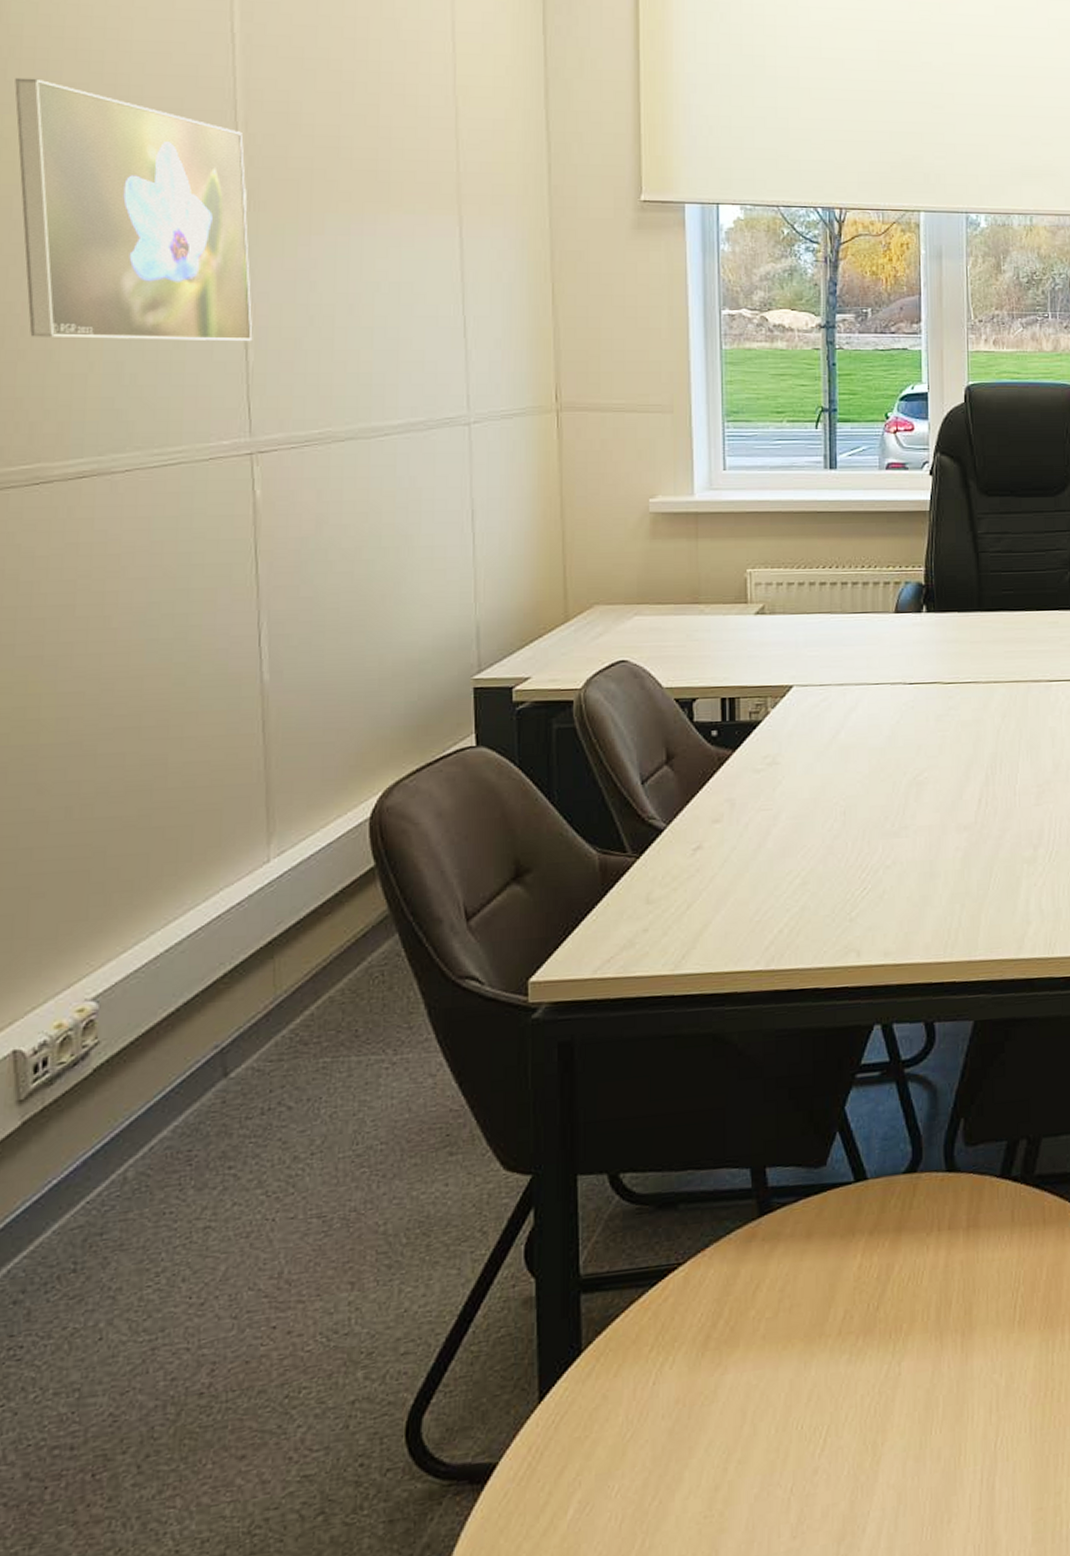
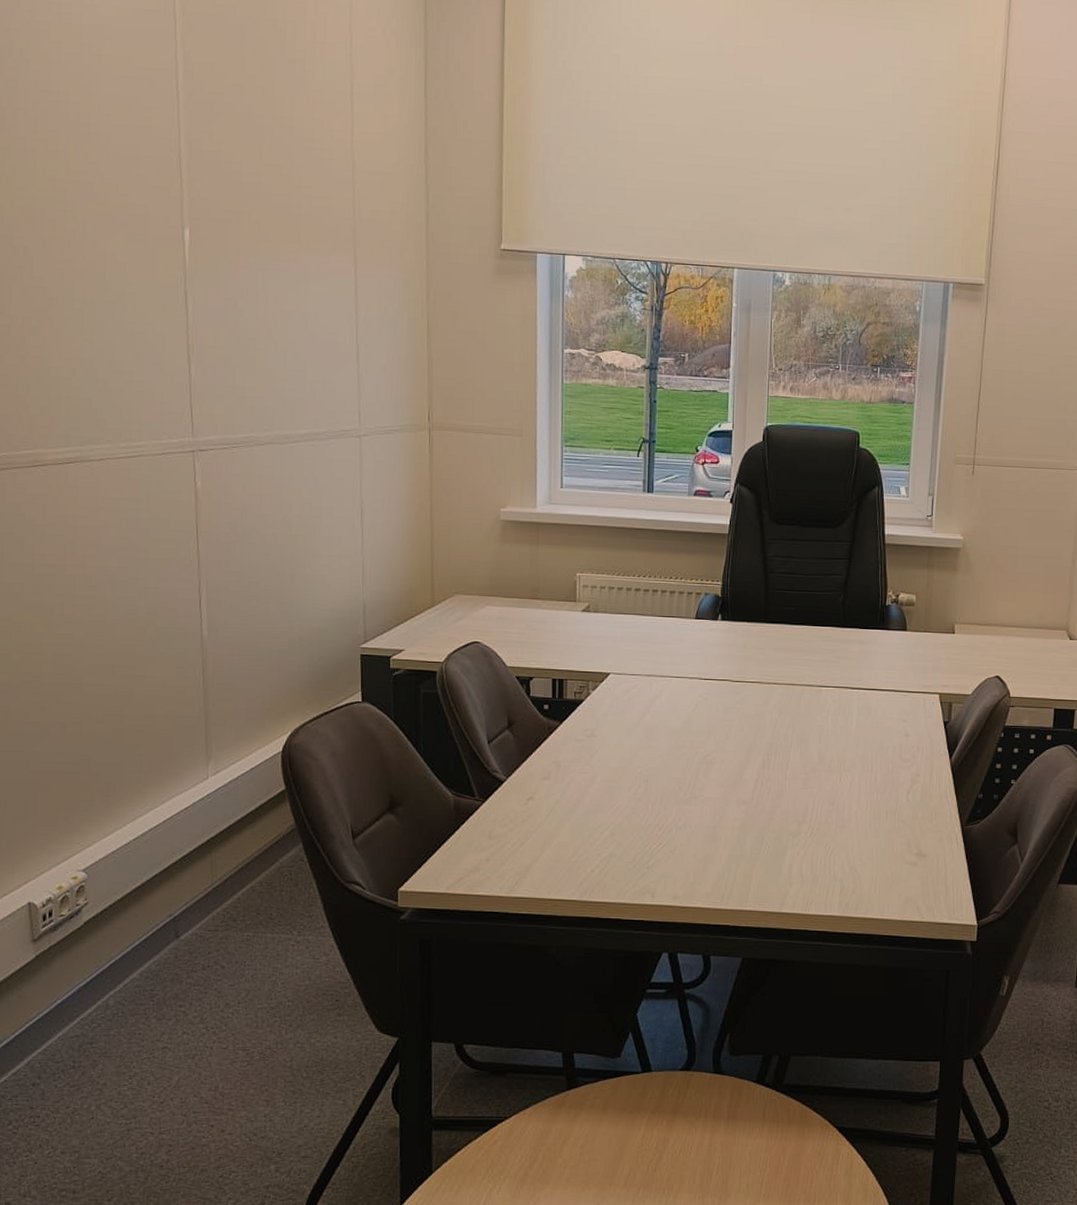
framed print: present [15,77,253,342] -> none [12,125,194,358]

